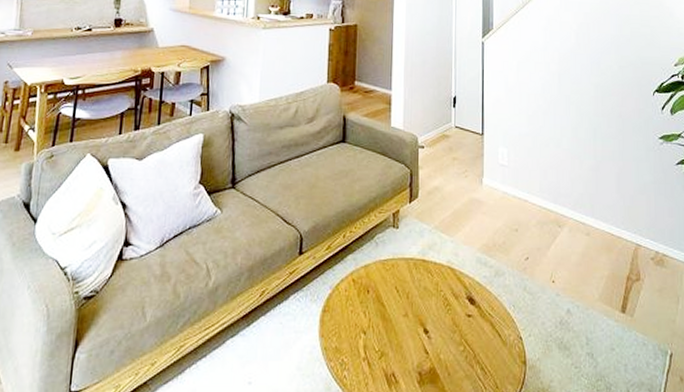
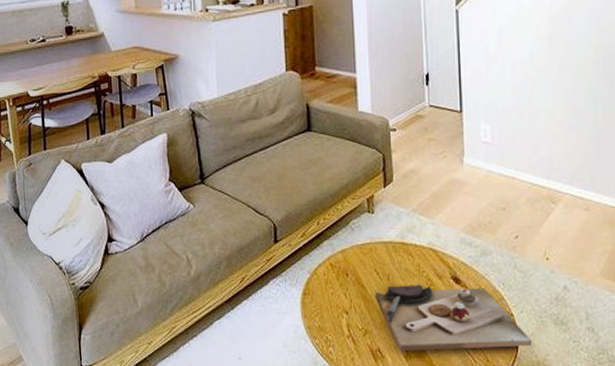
decorative tray: none [394,304,538,377] -> present [376,285,532,352]

